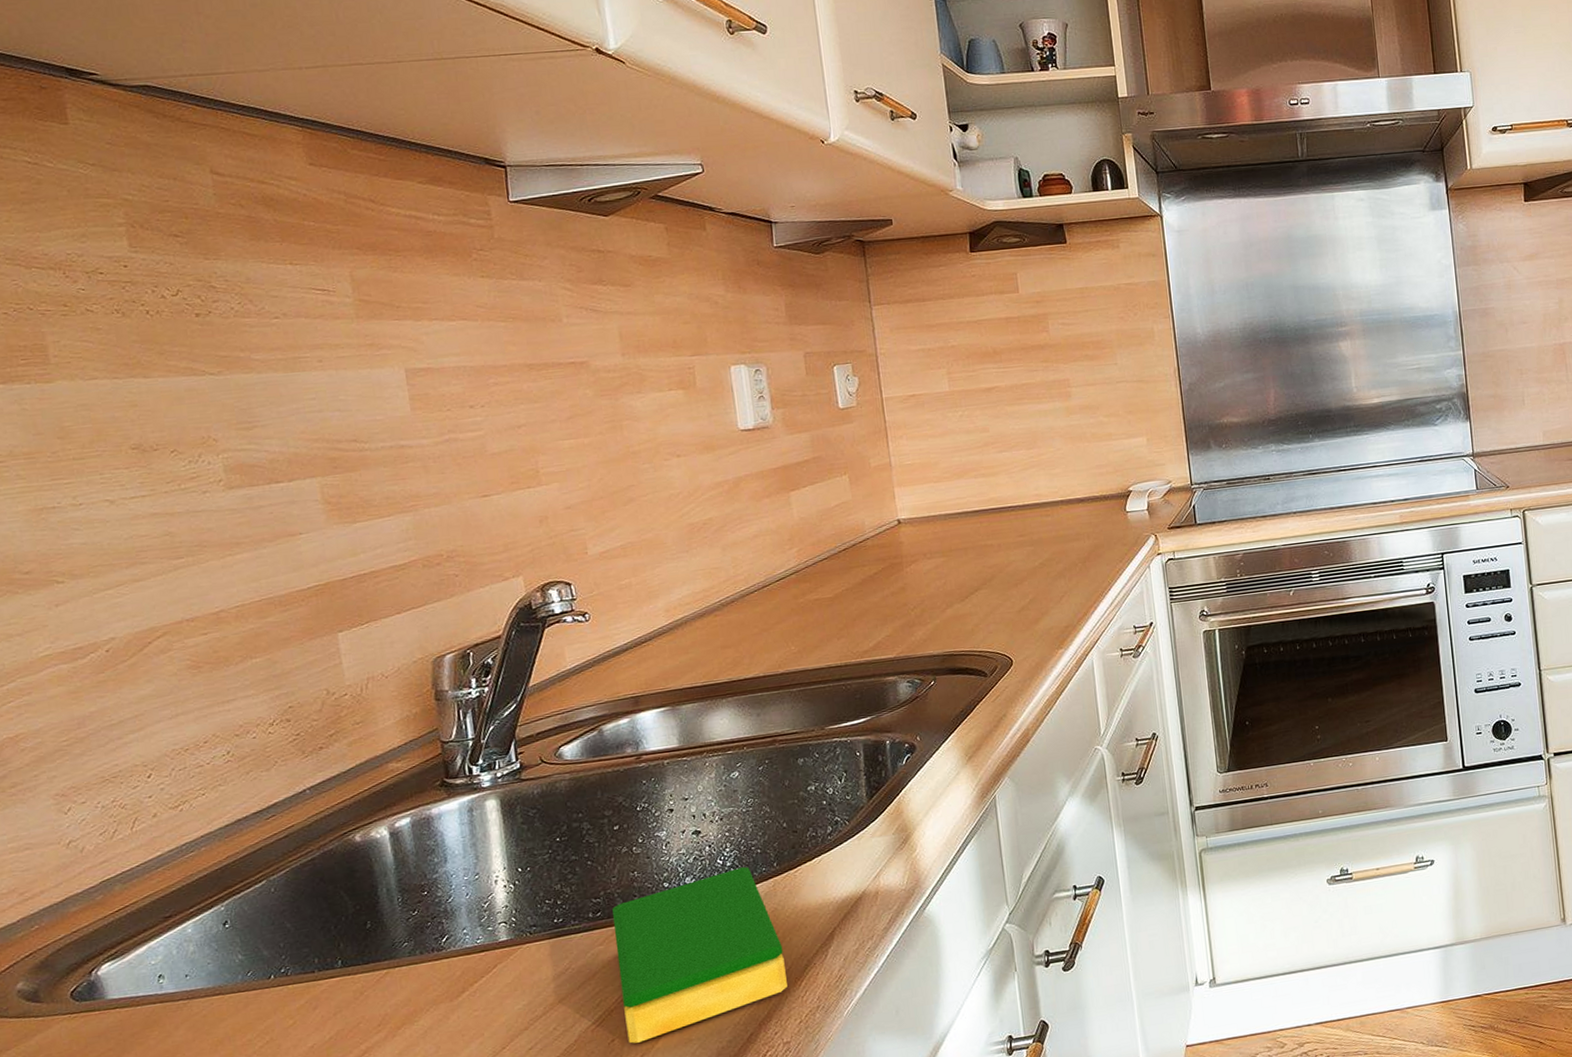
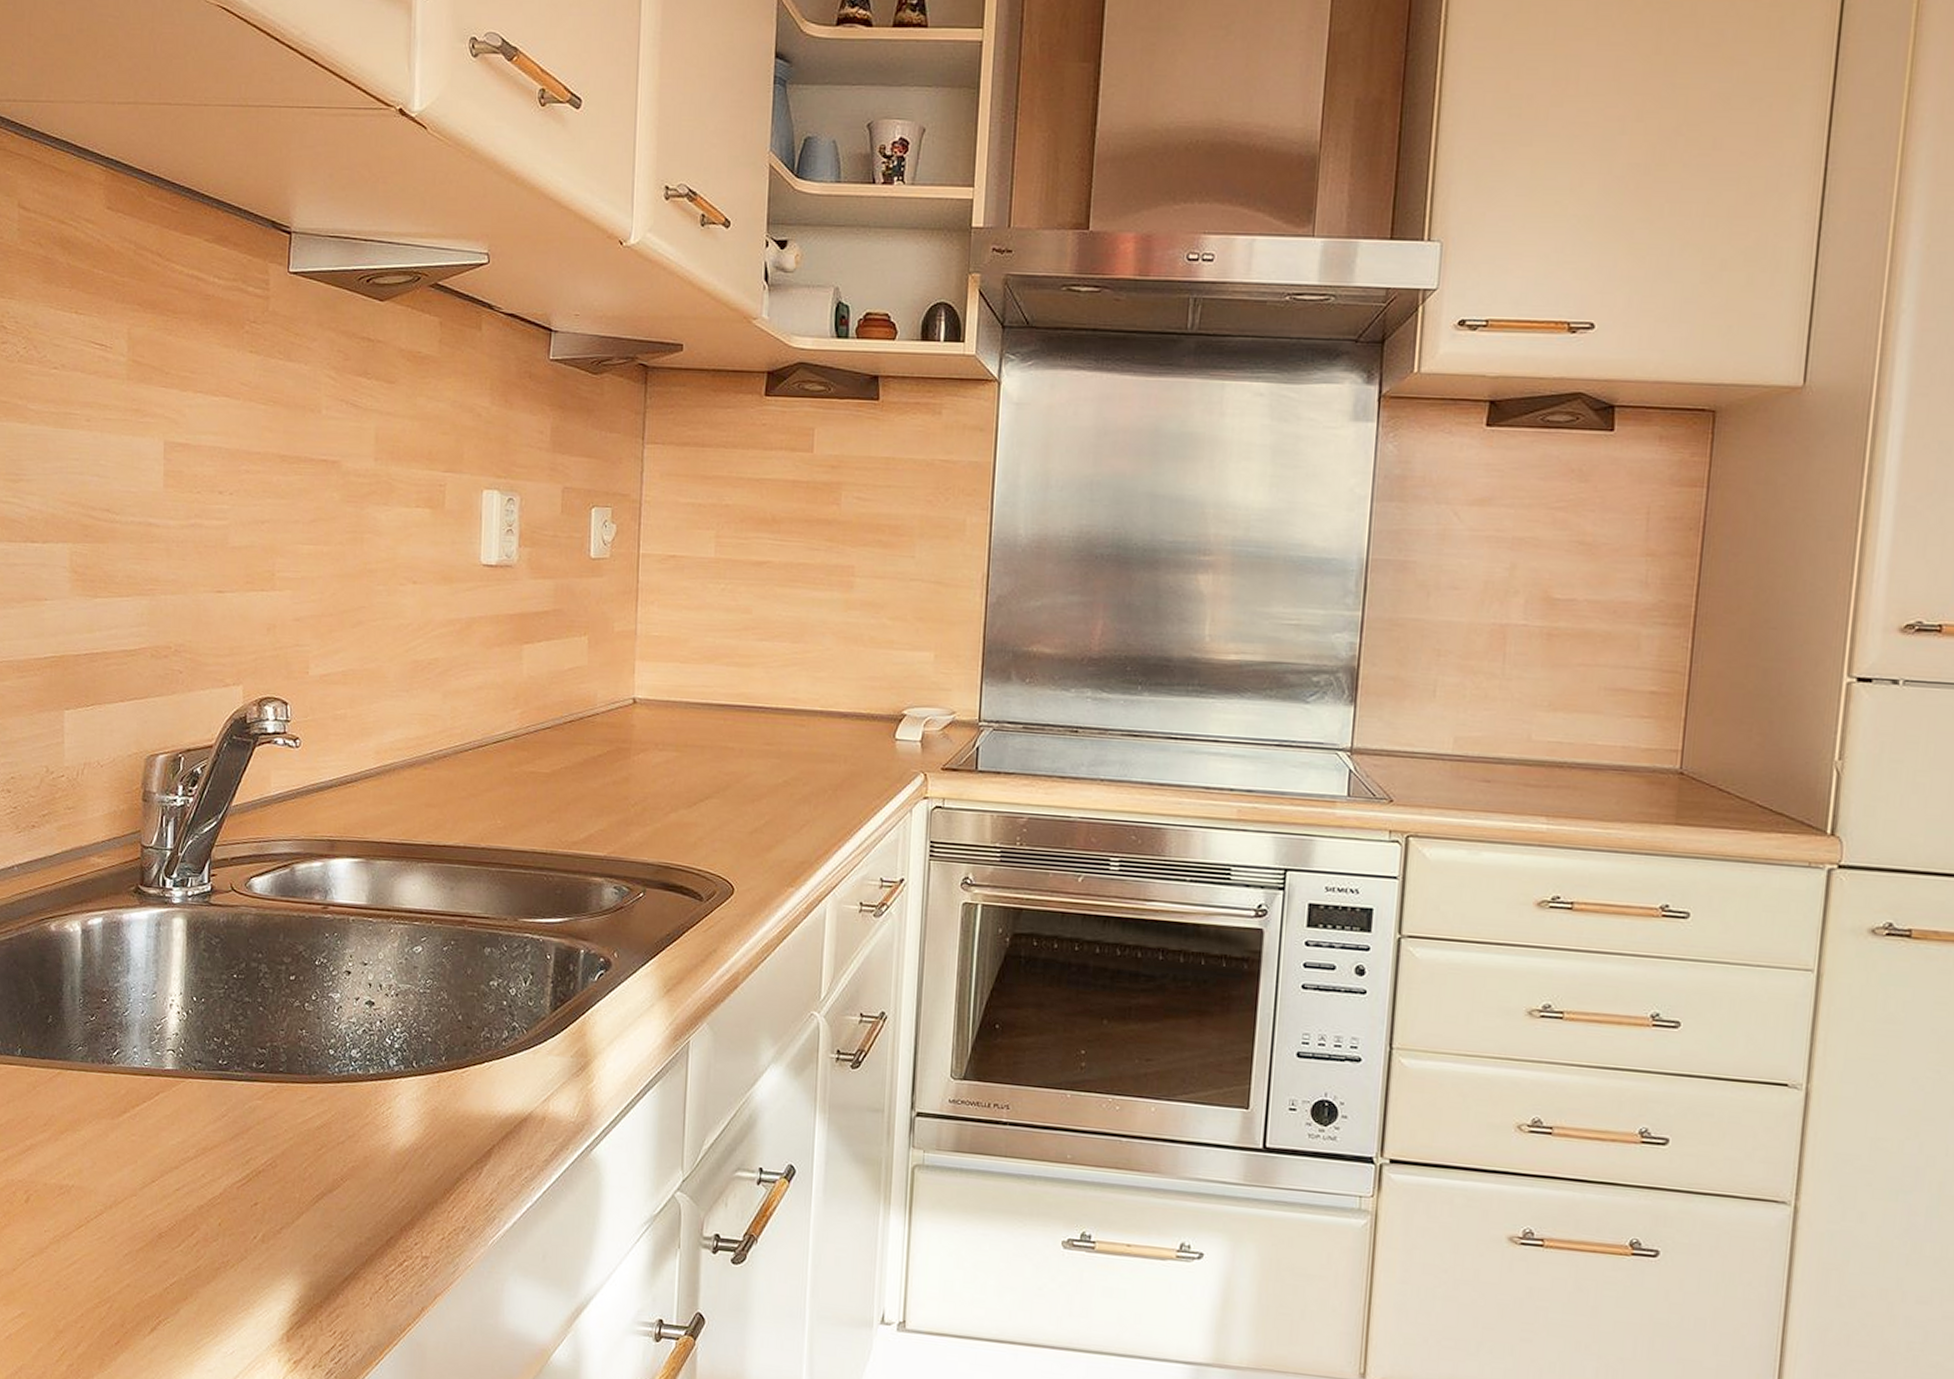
dish sponge: present [612,866,788,1044] -> none [270,1052,437,1214]

